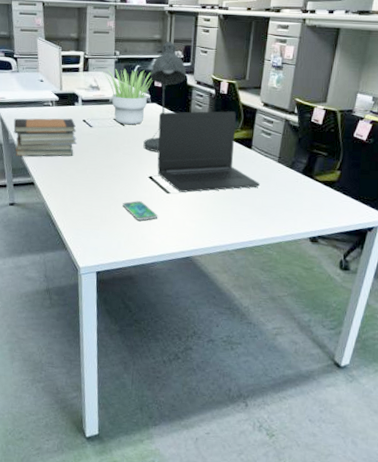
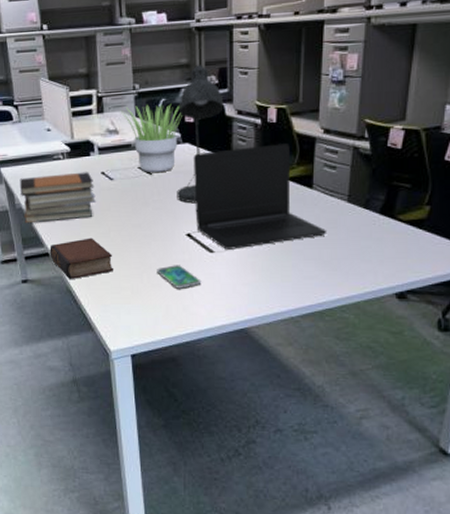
book: none [34,172,88,207] -> present [50,238,113,280]

